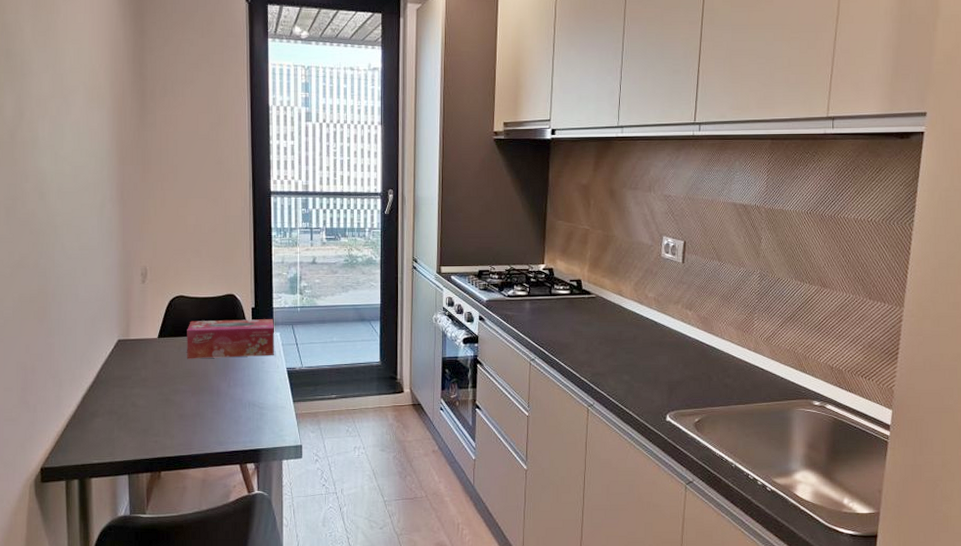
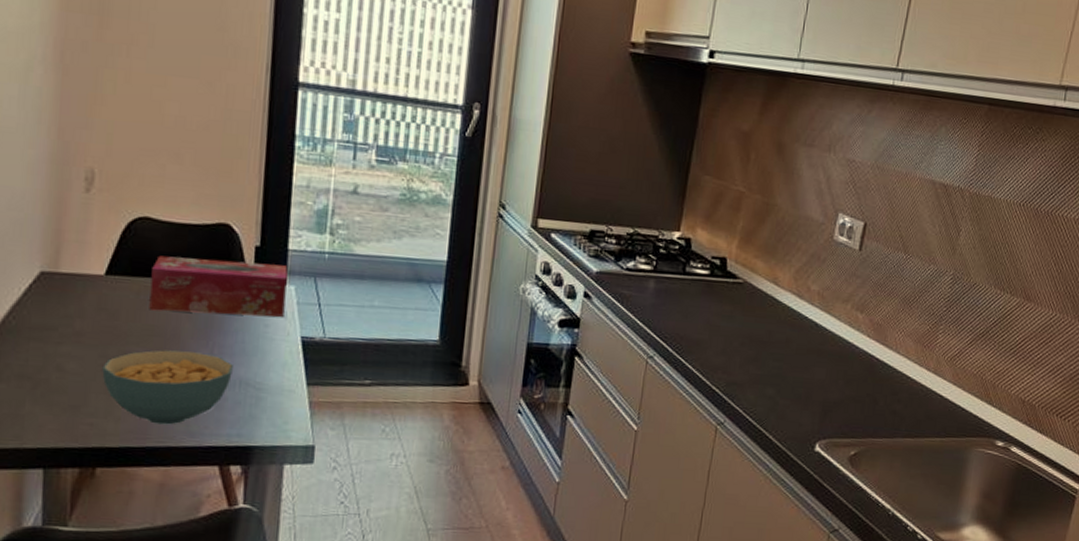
cereal bowl: none [160,385,243,438] -> present [102,350,233,425]

